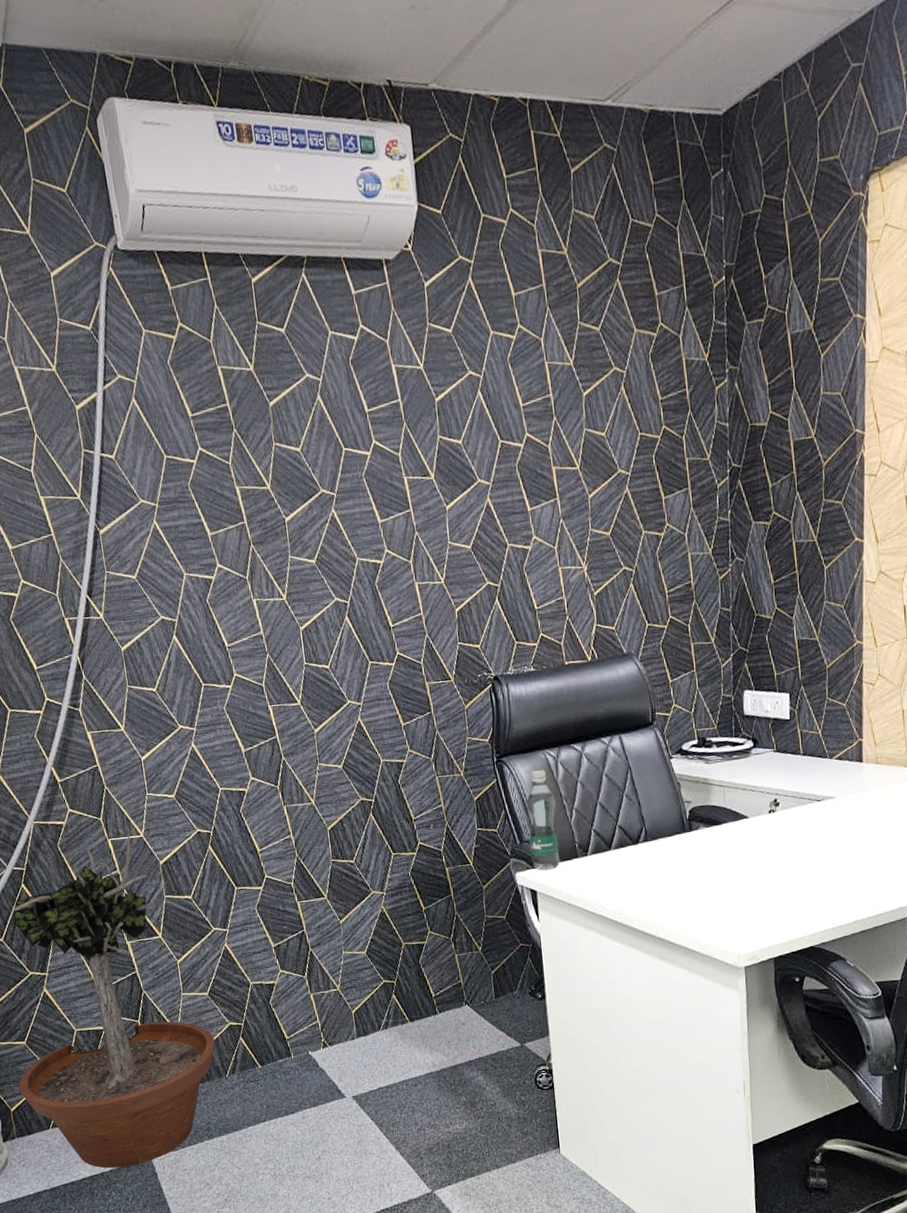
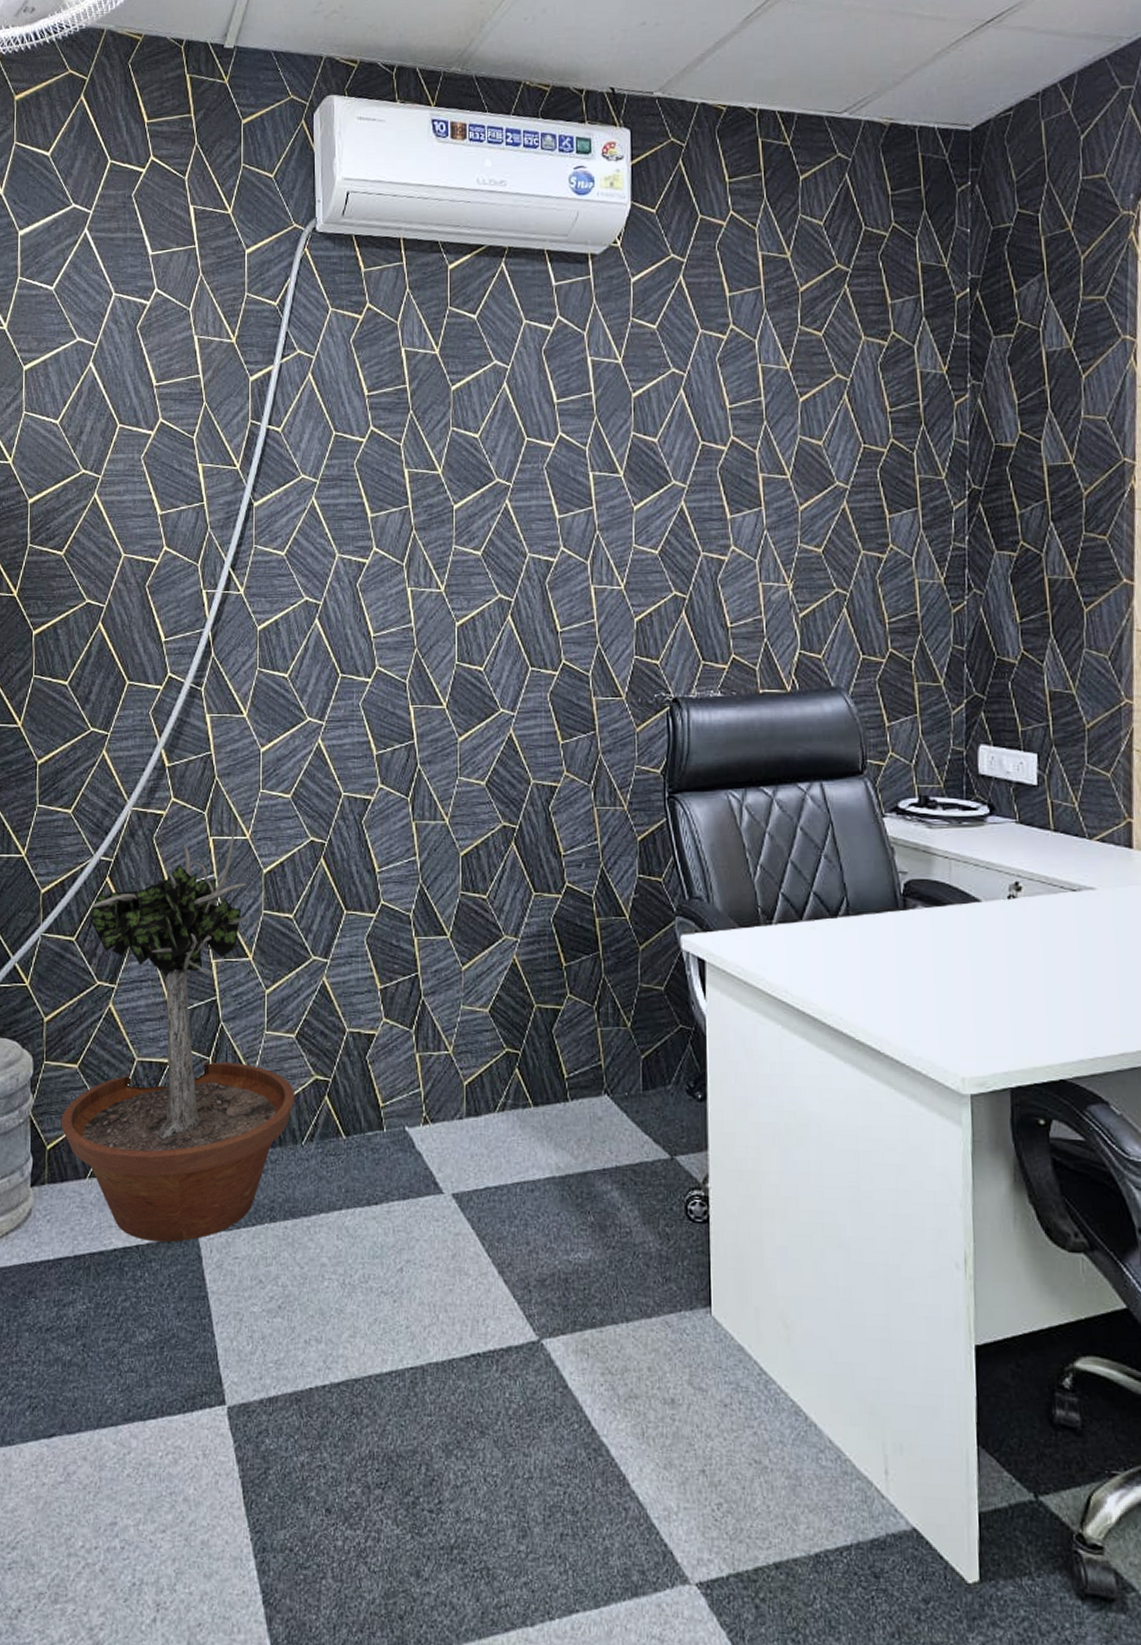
bottle: present [526,770,560,871] -> none [700,813,738,936]

